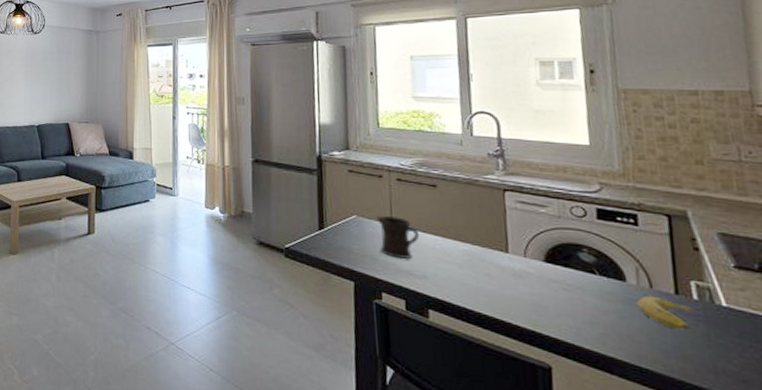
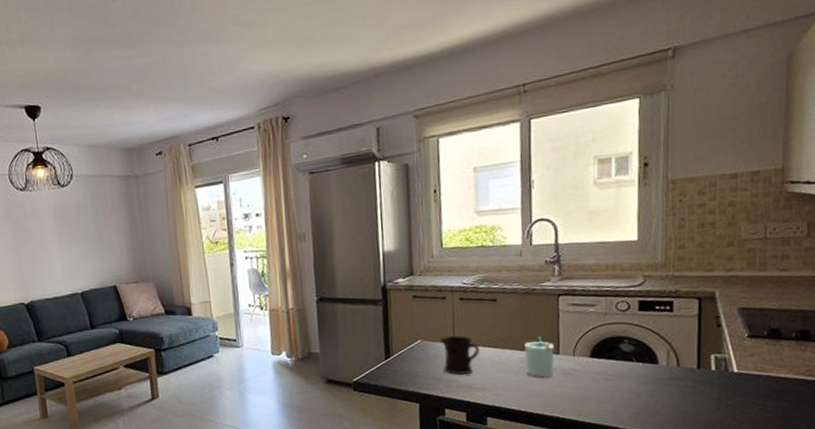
cup: none [468,230,503,277] -> present [524,336,554,378]
fruit: present [636,296,695,330] -> none [665,373,712,399]

